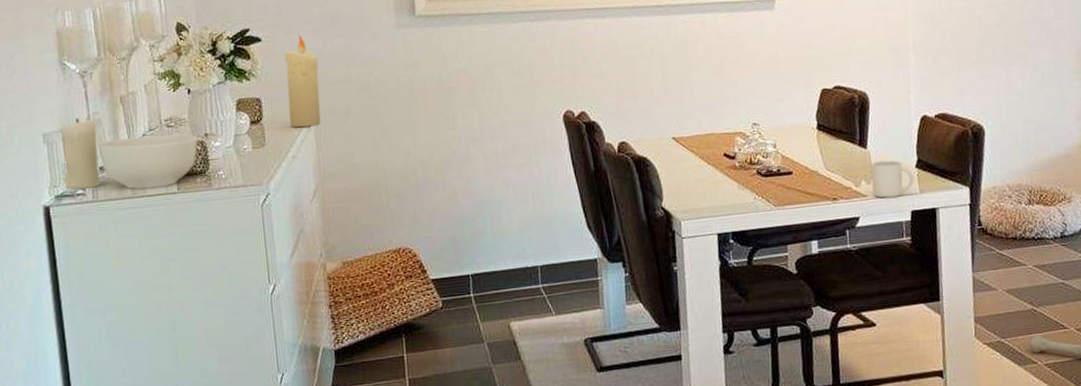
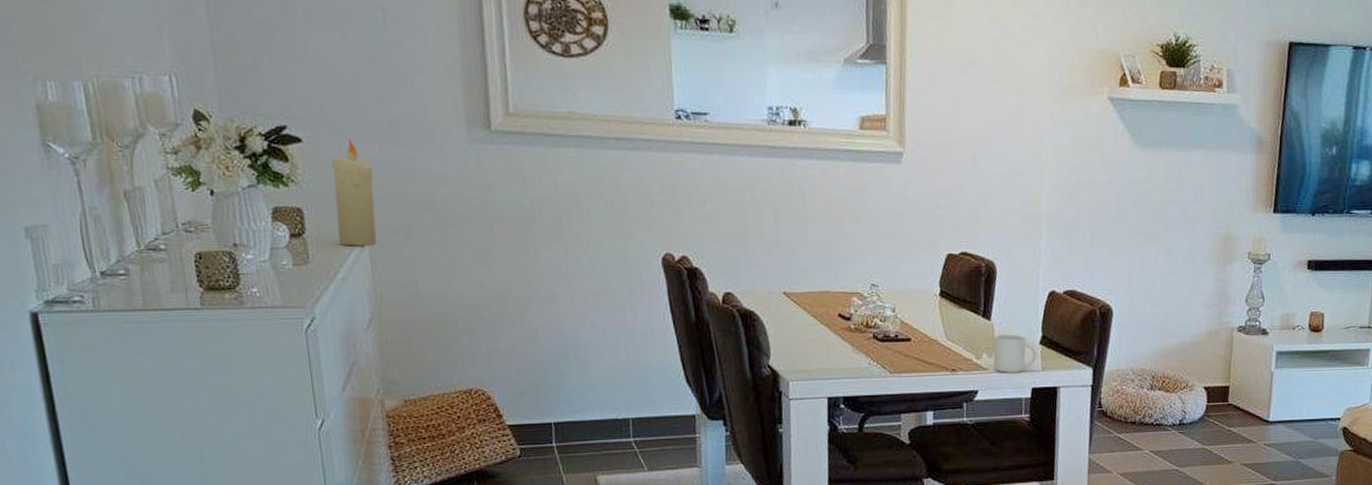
candle: present [61,118,100,190] -> none [48,212,102,296]
bowl: present [97,134,198,190] -> none [97,240,225,303]

